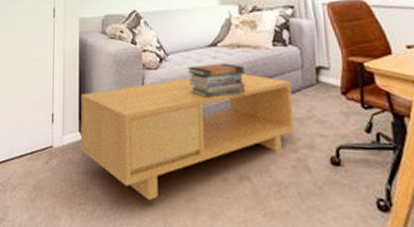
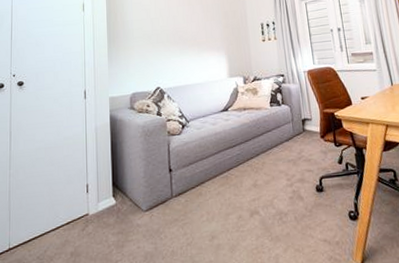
coffee table: present [80,74,294,201] -> none [113,130,289,246]
book stack: present [187,63,245,99] -> none [205,123,252,154]

